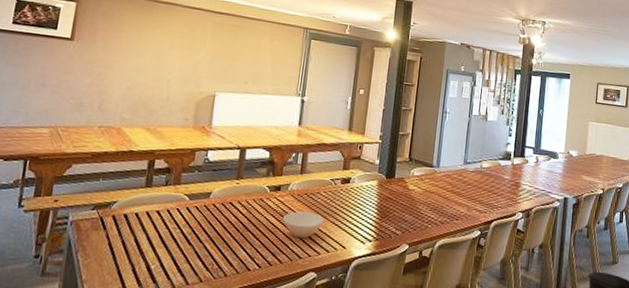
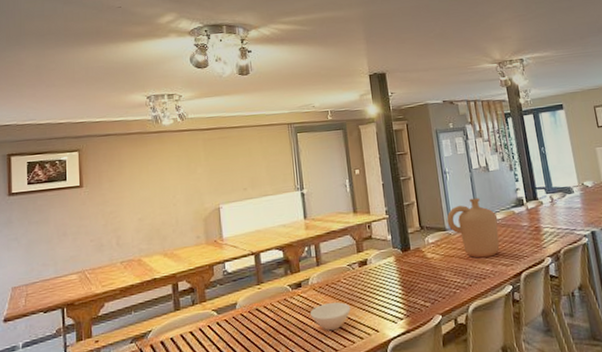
water jug: none [436,142,483,201] -> present [447,197,500,258]

